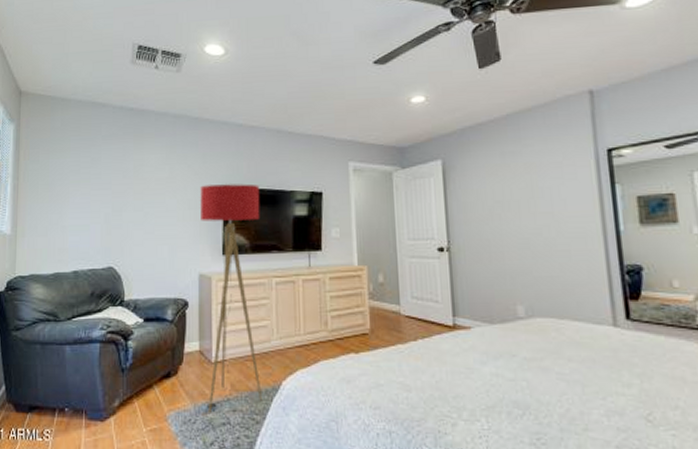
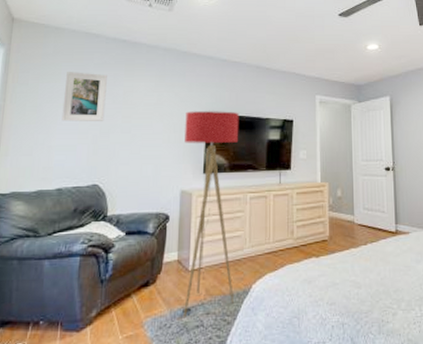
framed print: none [73,145,116,200] -> present [61,72,107,122]

